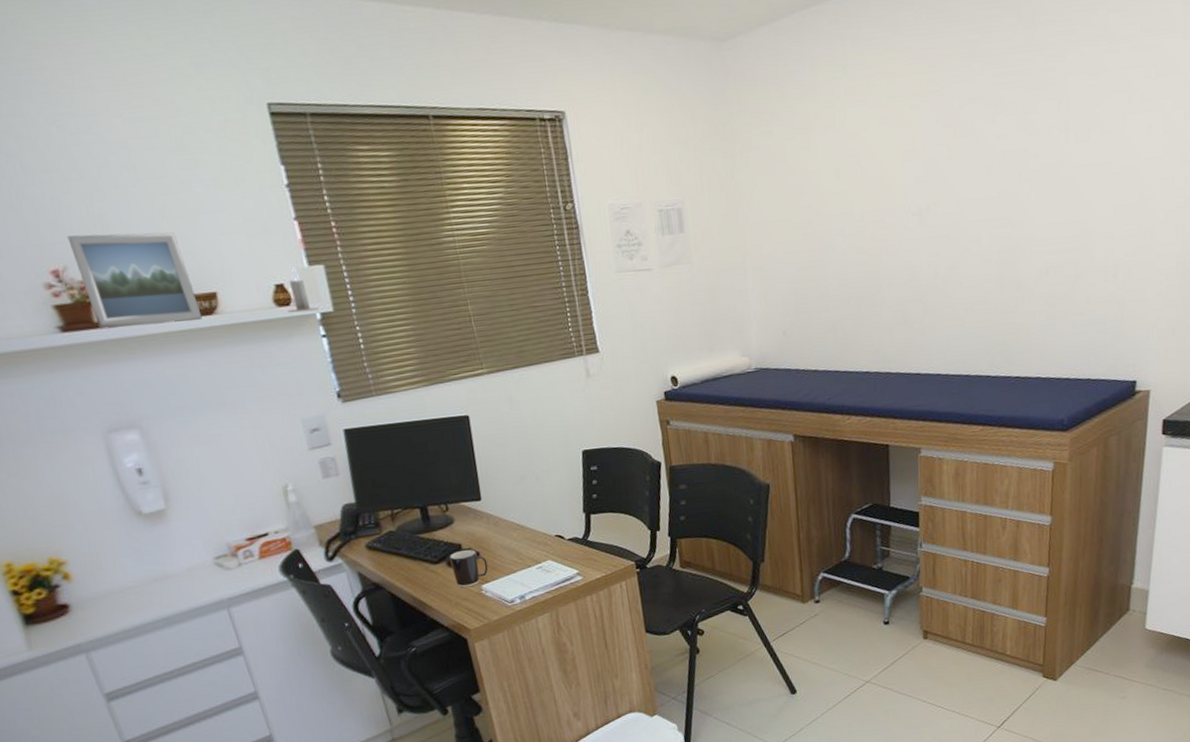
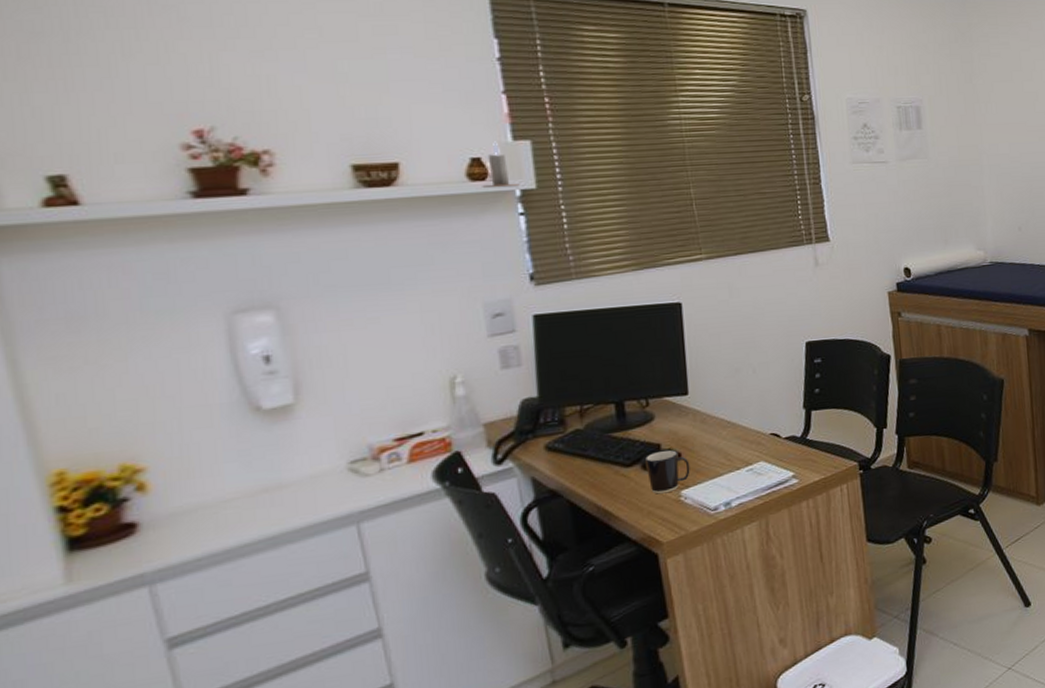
picture frame: present [67,232,203,329] -> none [222,94,377,196]

